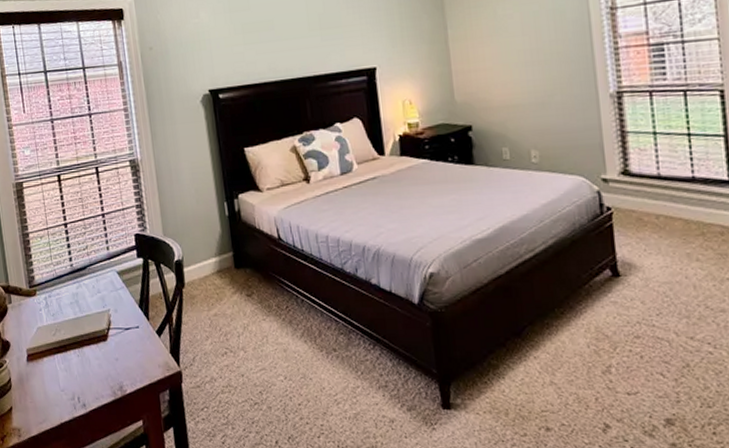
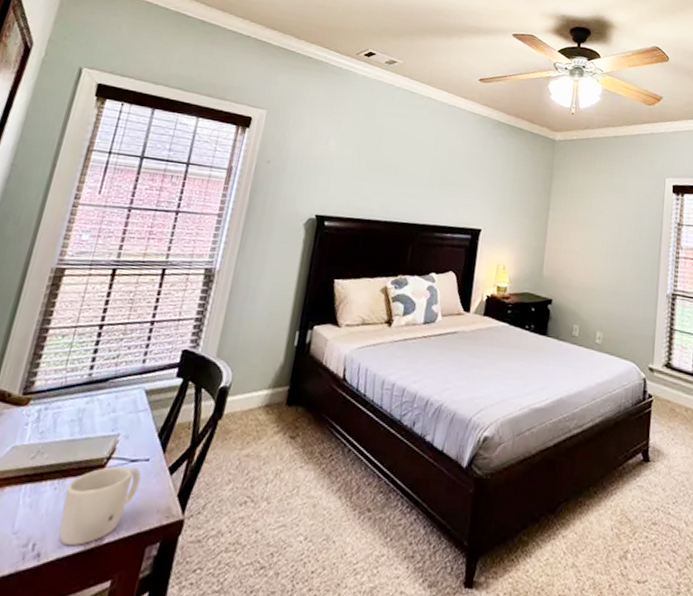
mug: none [85,334,138,397] -> present [58,466,141,546]

